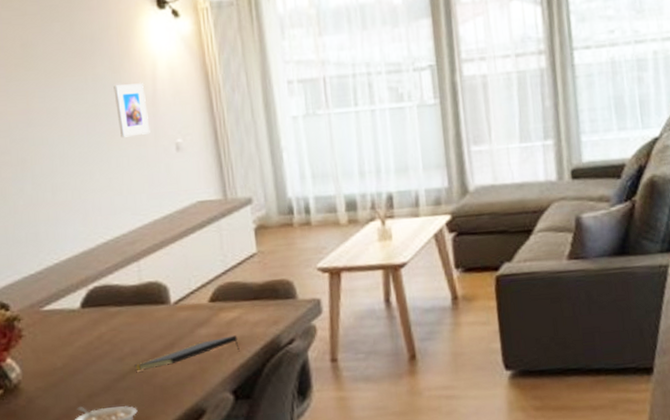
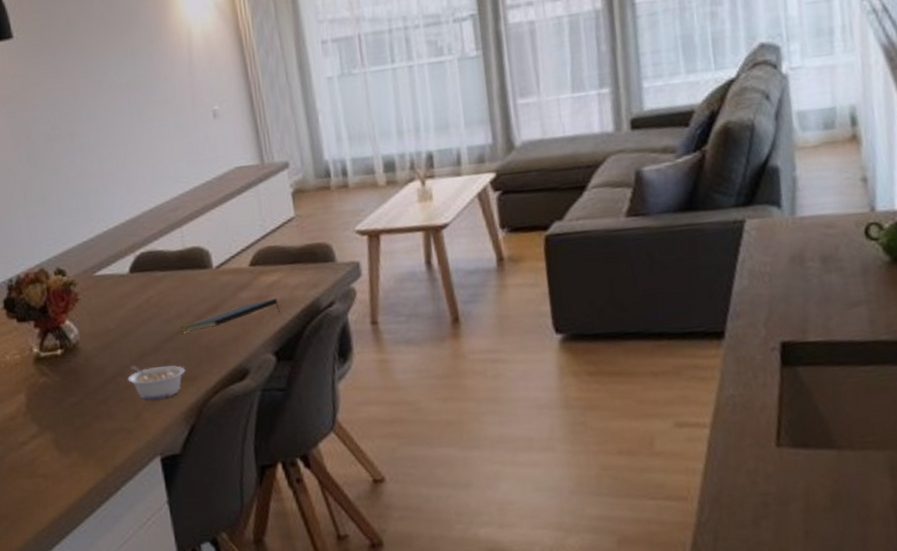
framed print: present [113,82,150,138] -> none [151,51,188,107]

